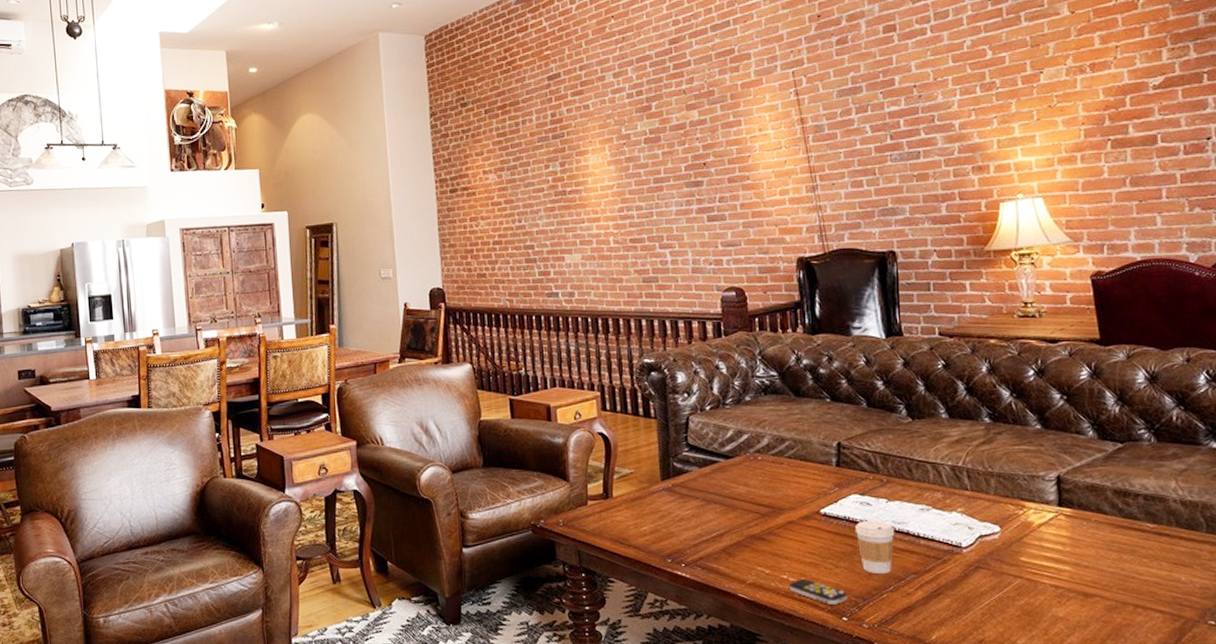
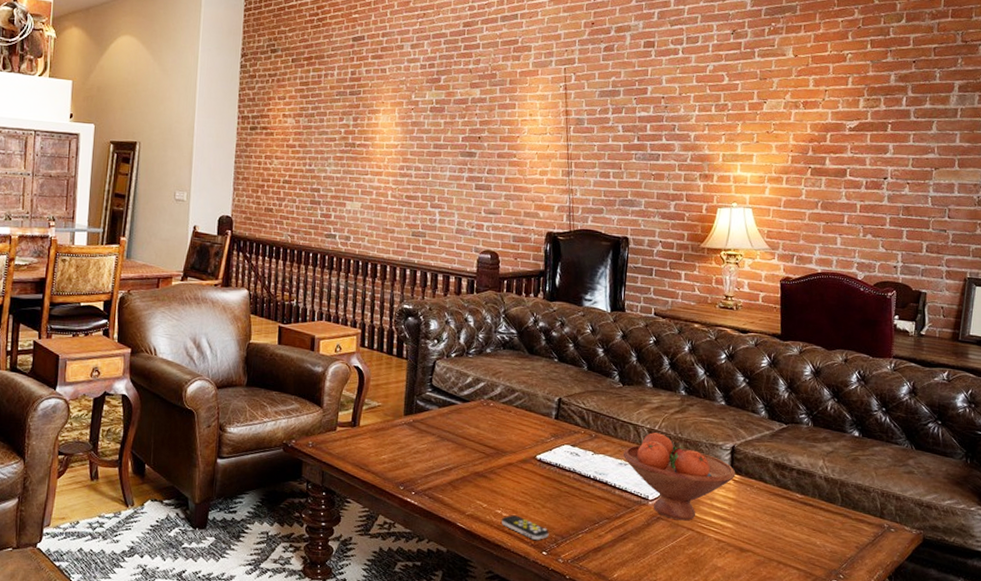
coffee cup: present [854,521,895,575] -> none [563,469,596,517]
fruit bowl: none [923,469,1066,568] -> present [623,432,736,521]

